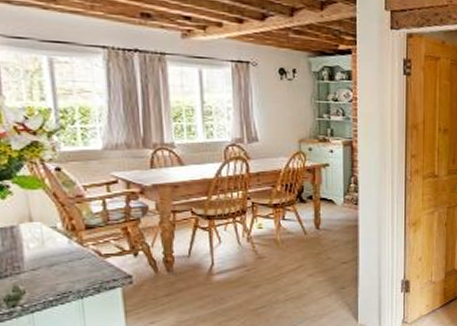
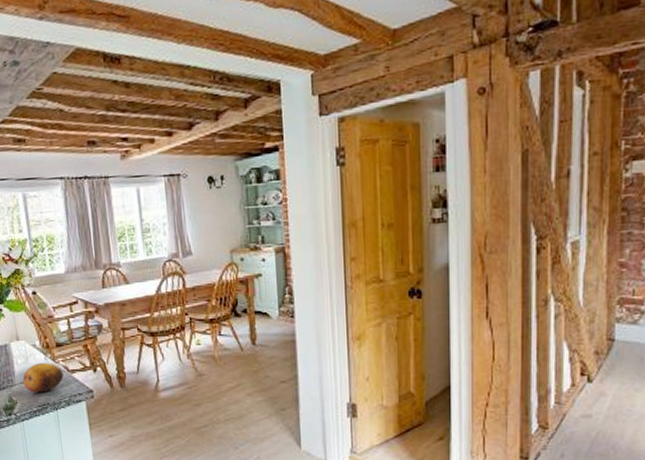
fruit: none [35,246,94,280] -> present [22,362,64,393]

